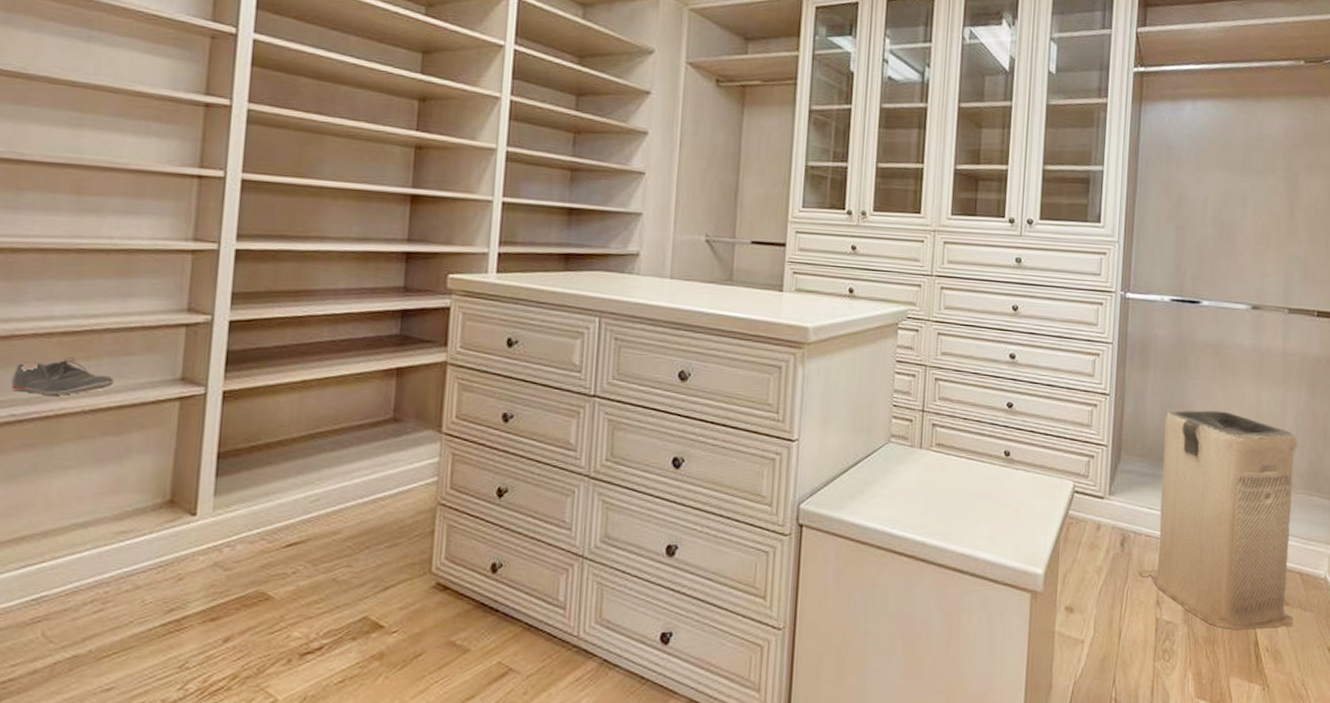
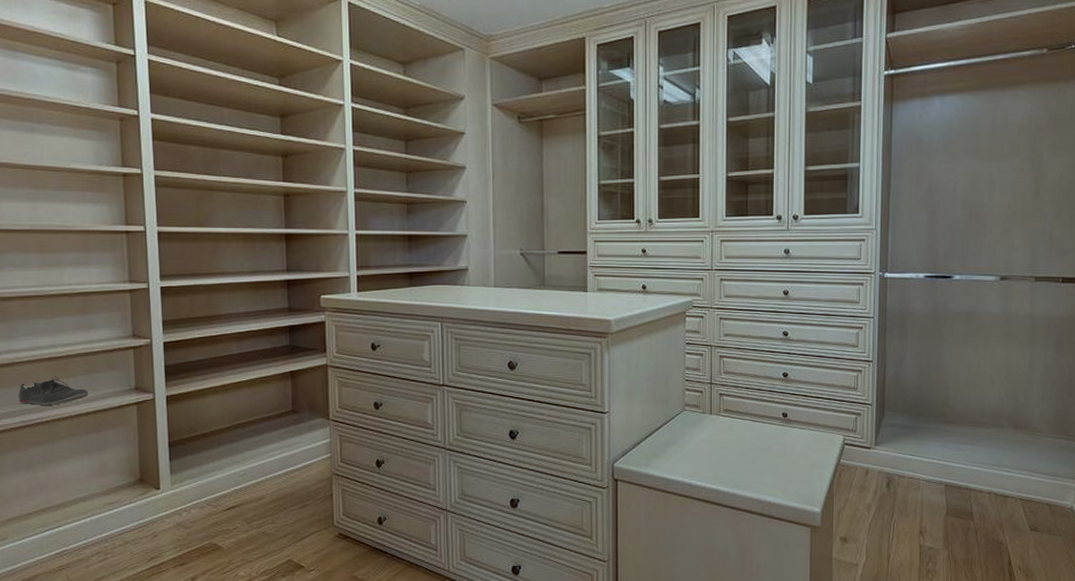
laundry basket: present [1137,410,1299,630] -> none [902,370,1046,552]

